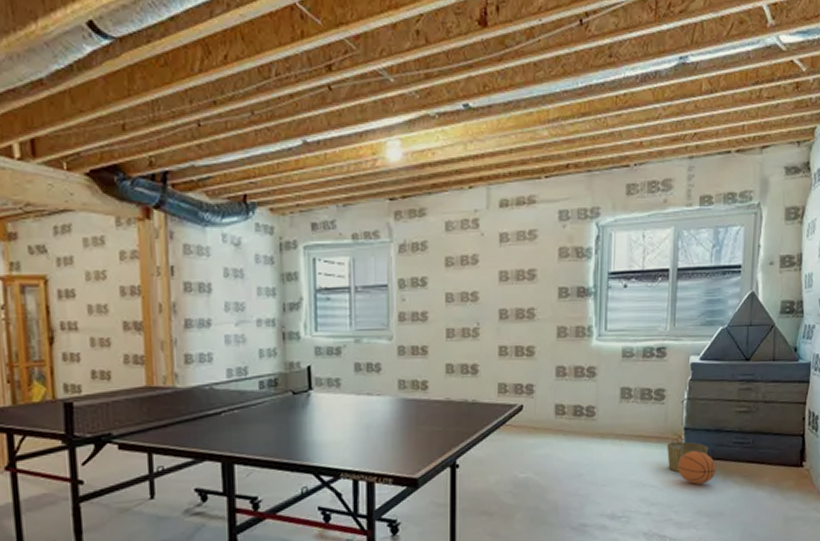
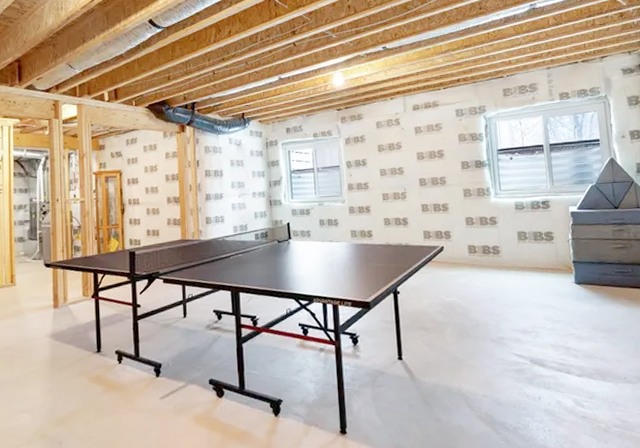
basket: present [667,438,709,473] -> none [561,269,596,296]
basketball: present [677,450,716,485] -> none [571,278,605,306]

